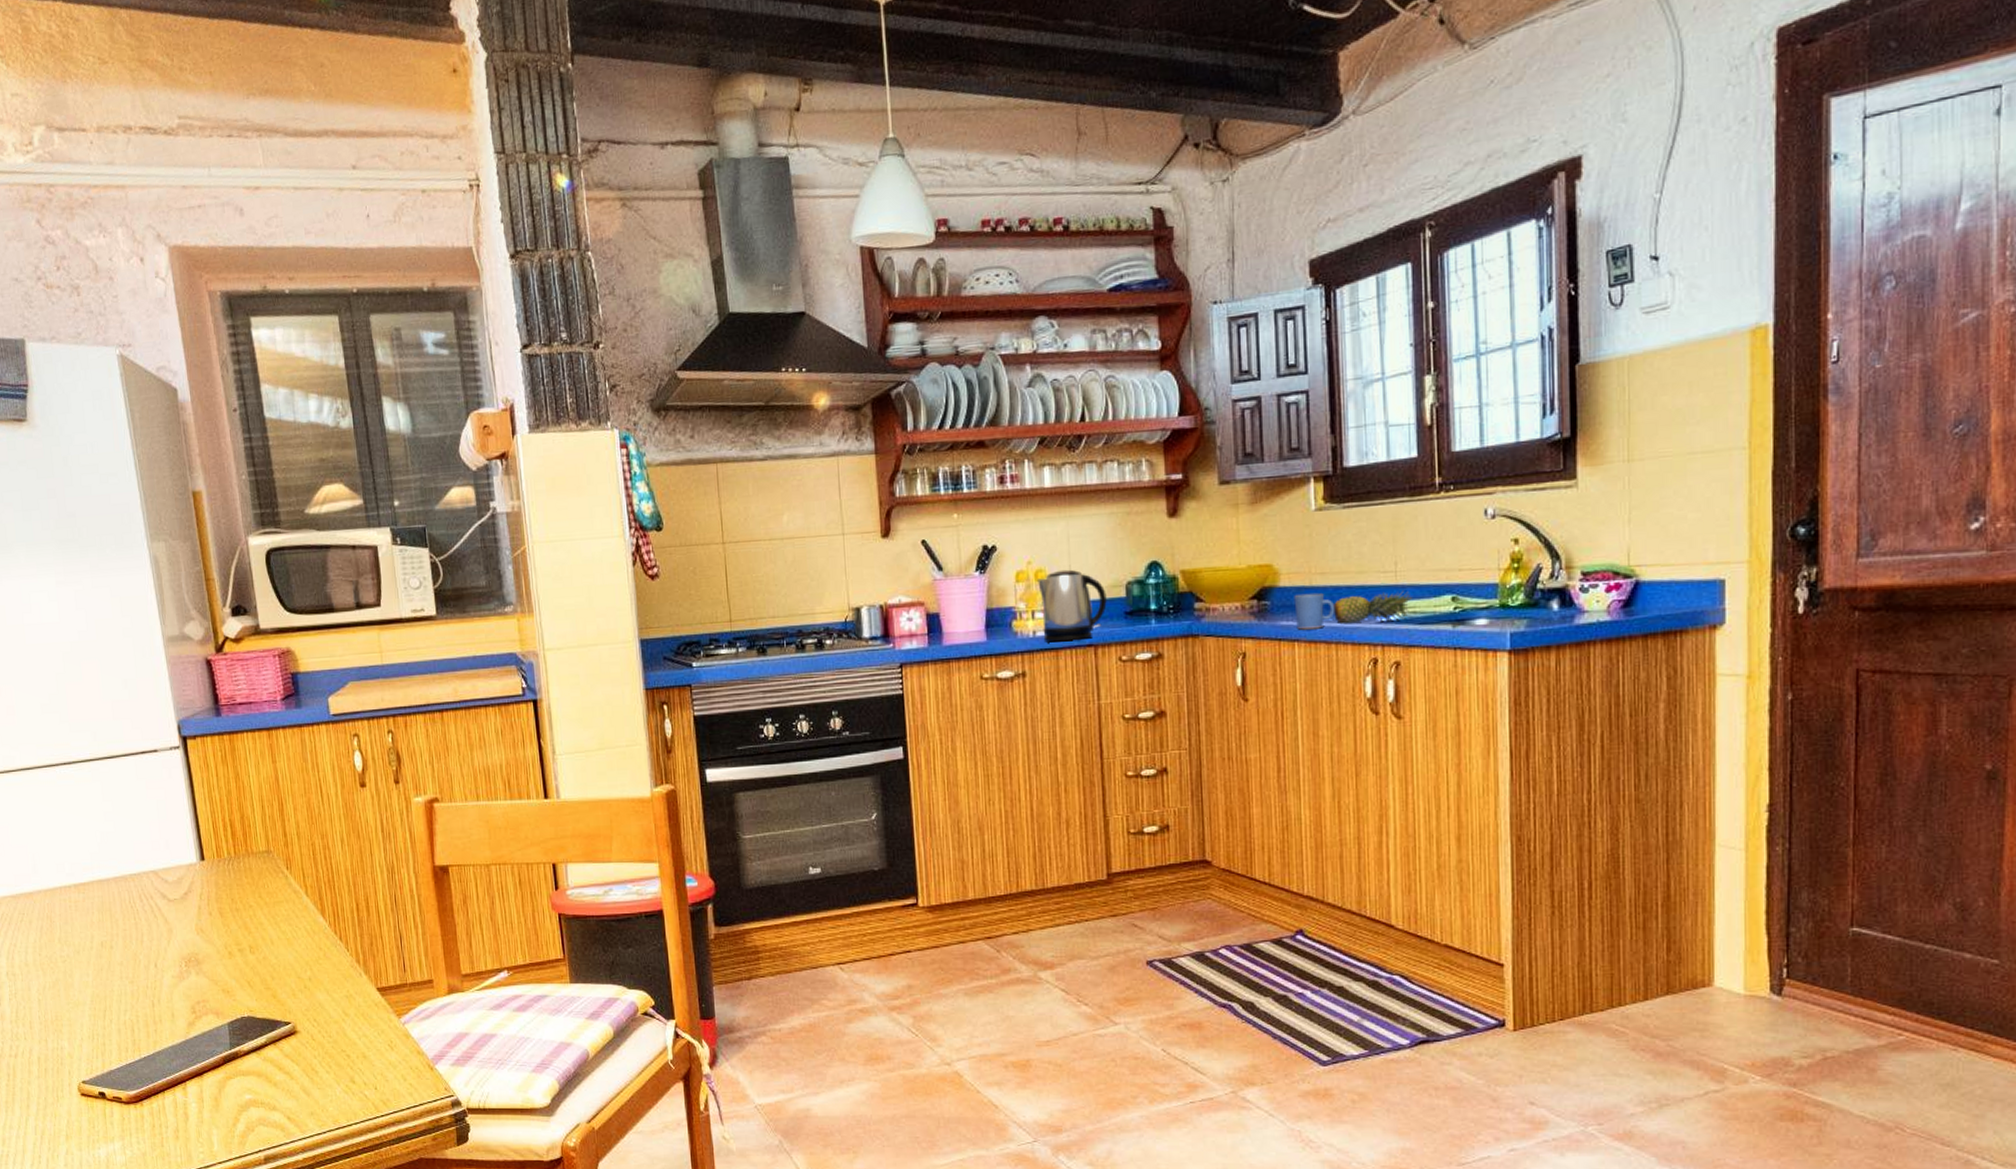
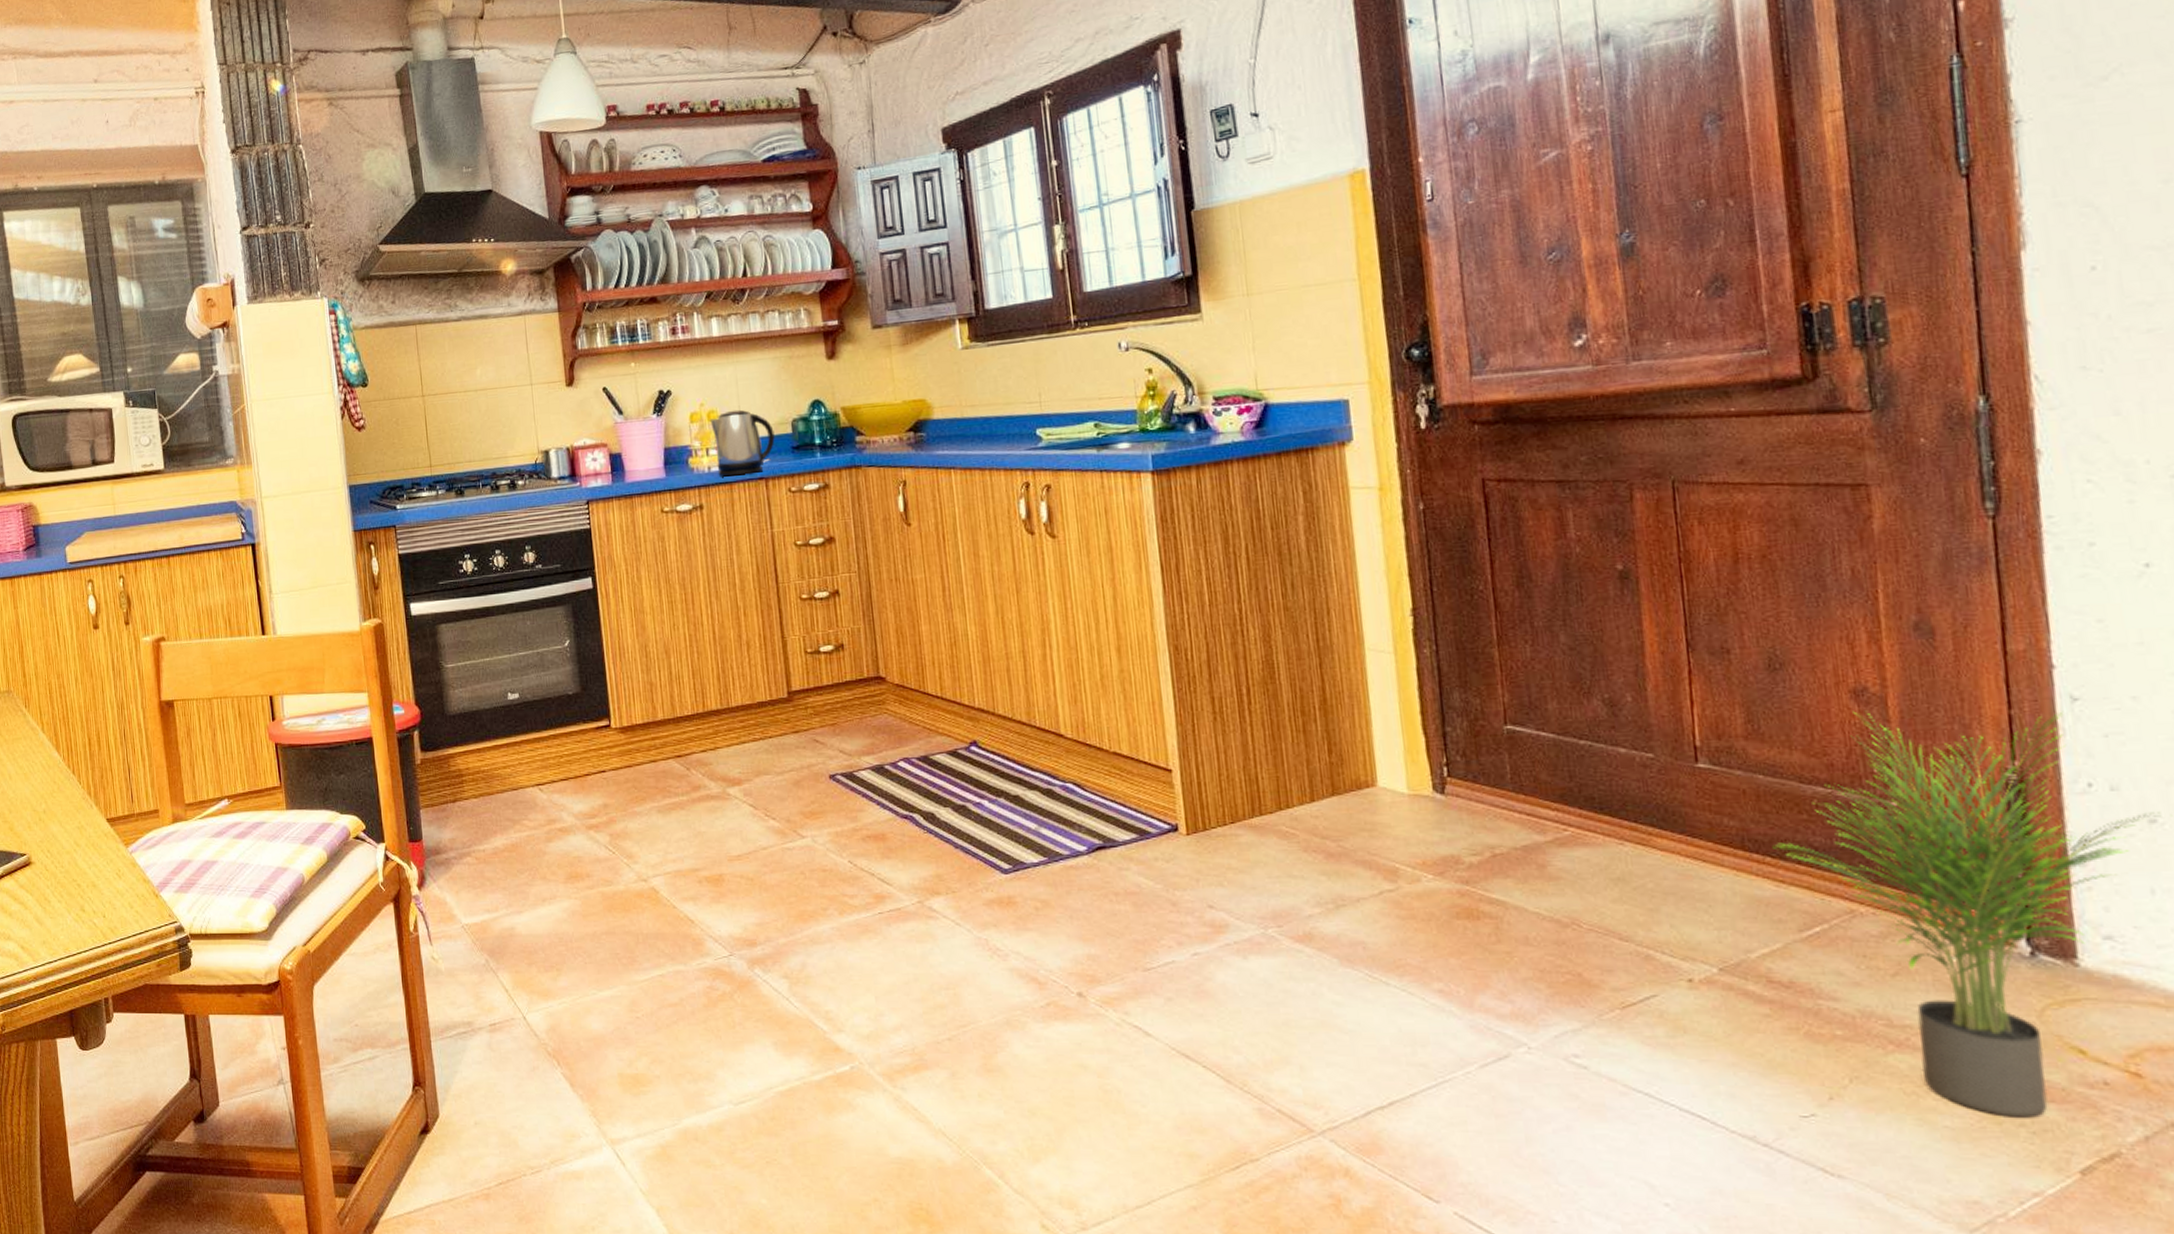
mug: present [1294,592,1335,630] -> none [947,423,987,458]
fruit: present [1334,590,1412,625] -> none [985,419,1057,452]

